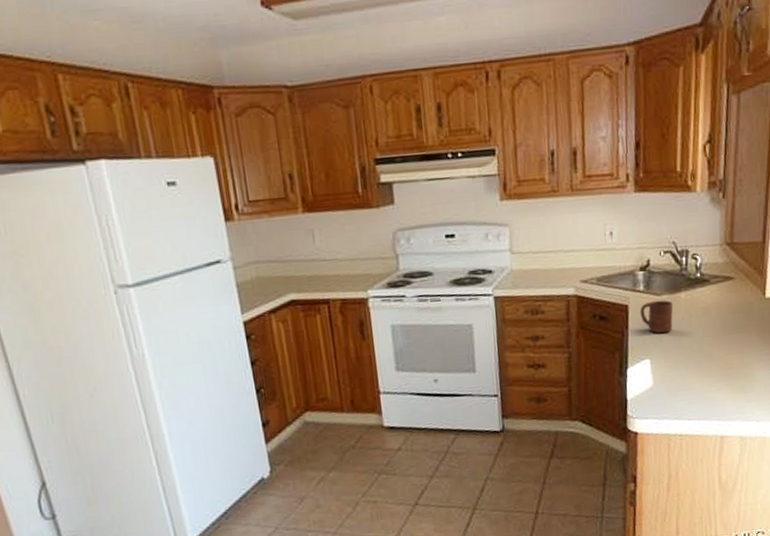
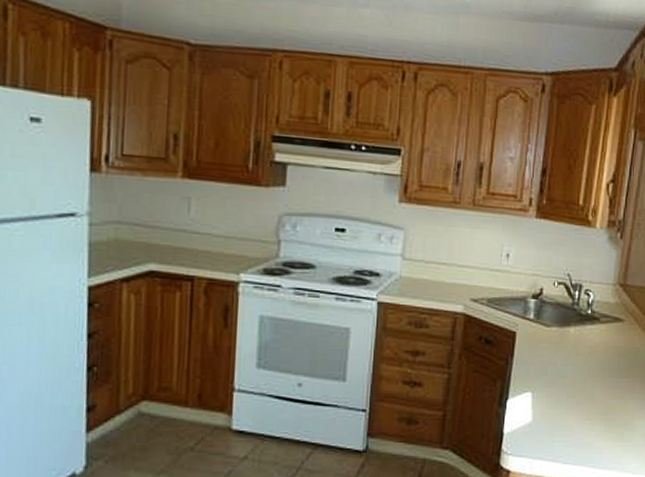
cup: present [639,300,673,334] -> none [527,331,562,367]

